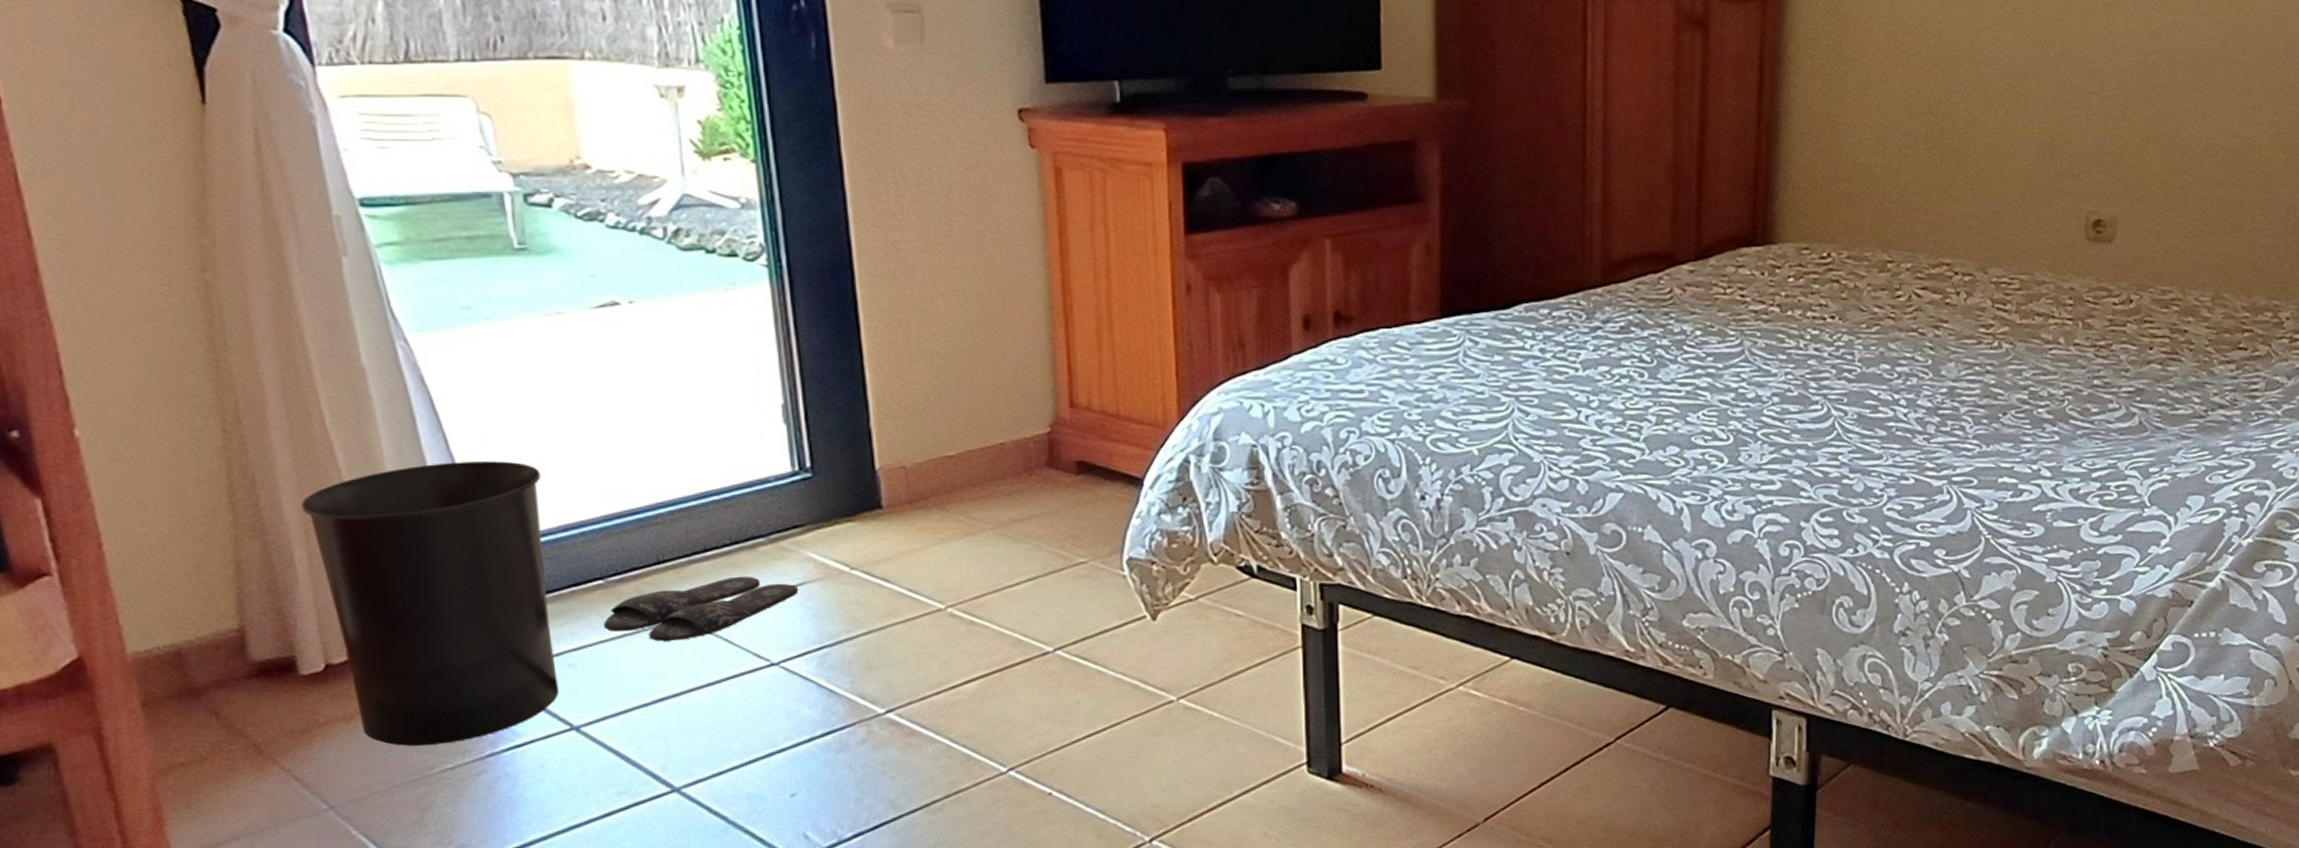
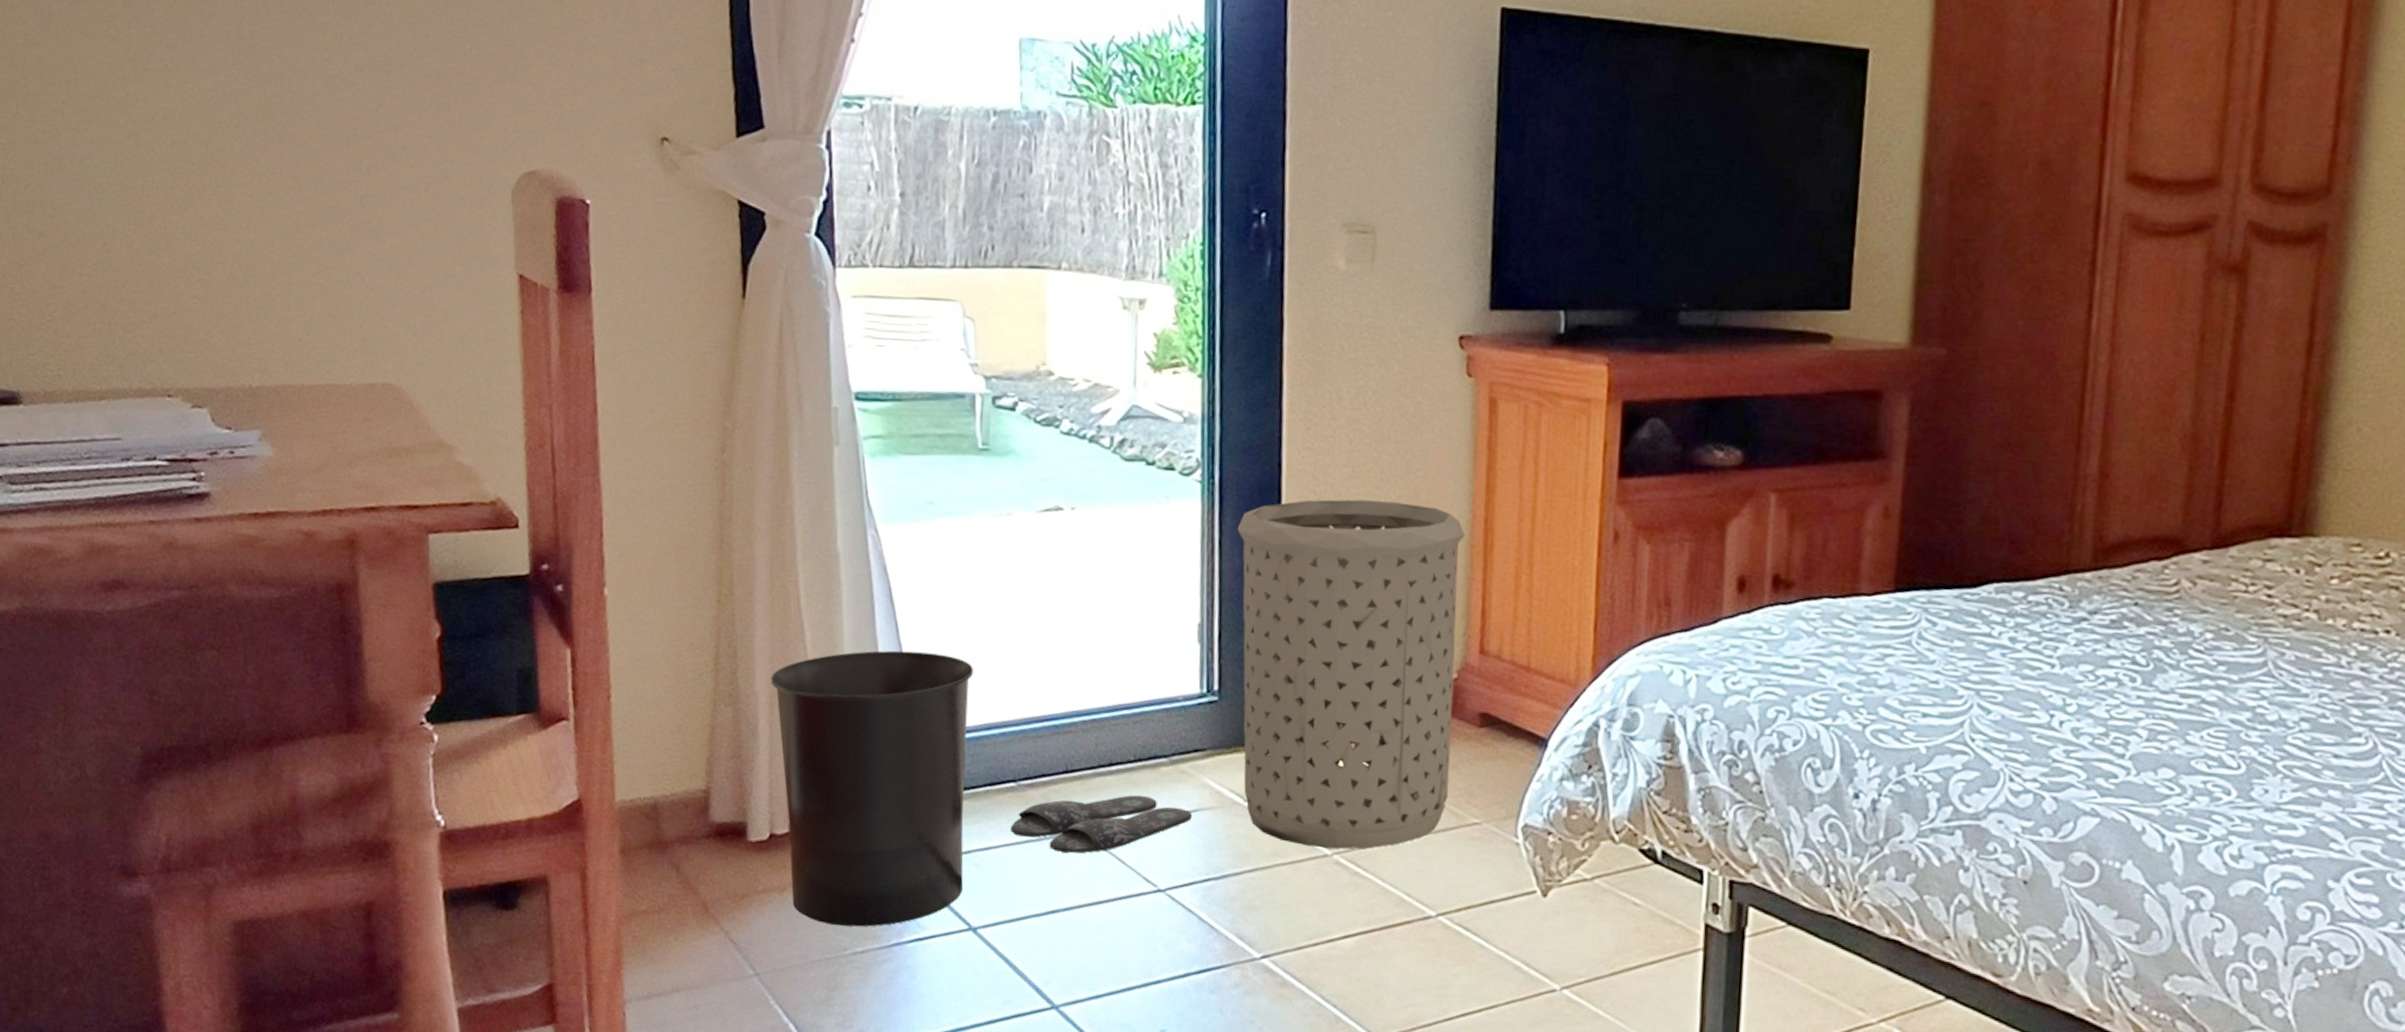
laundry basket: none [811,272,1053,603] -> present [1237,499,1465,849]

